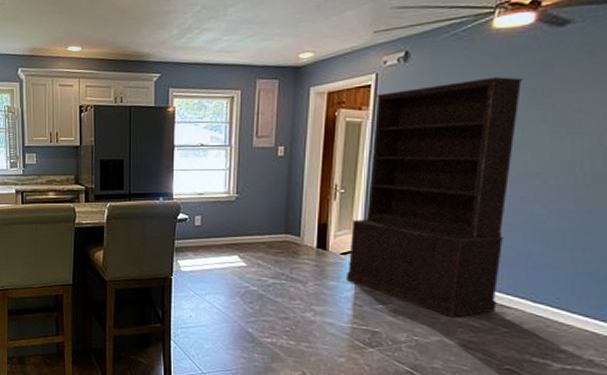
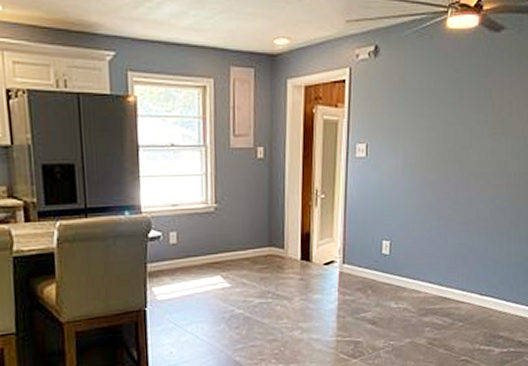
bookcase: present [347,77,524,318] -> none [330,78,471,318]

